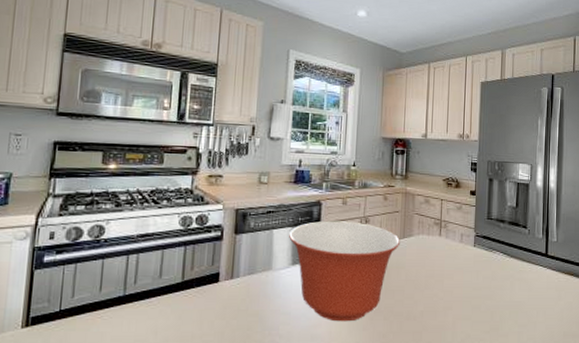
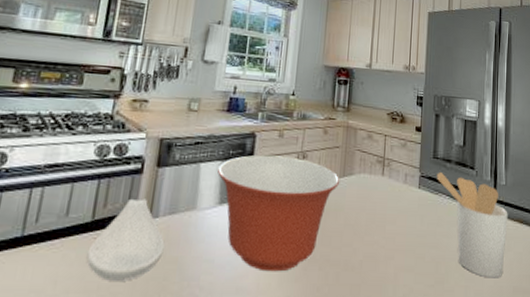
spoon rest: none [180,261,246,331] -> present [86,198,165,281]
utensil holder: none [491,231,559,325] -> present [436,171,508,278]

